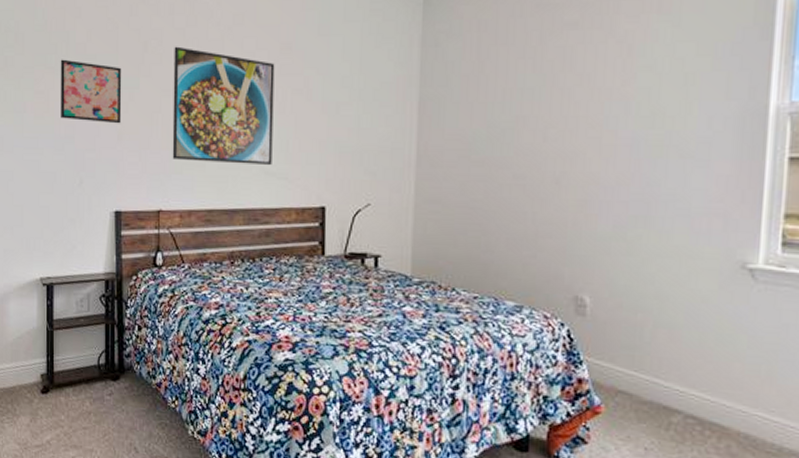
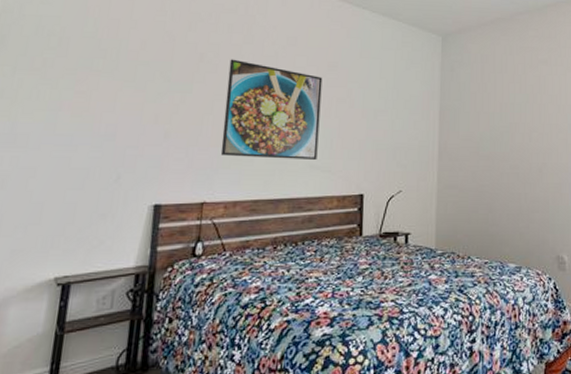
wall art: present [60,59,122,124] -> none [102,63,175,124]

